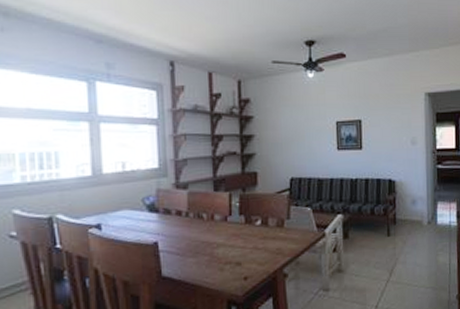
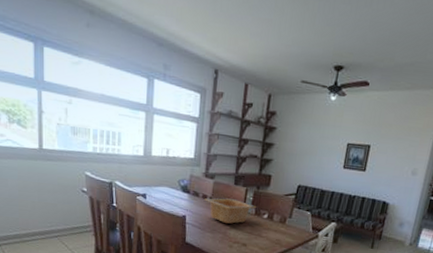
serving bowl: none [179,209,246,241] -> present [204,198,257,224]

